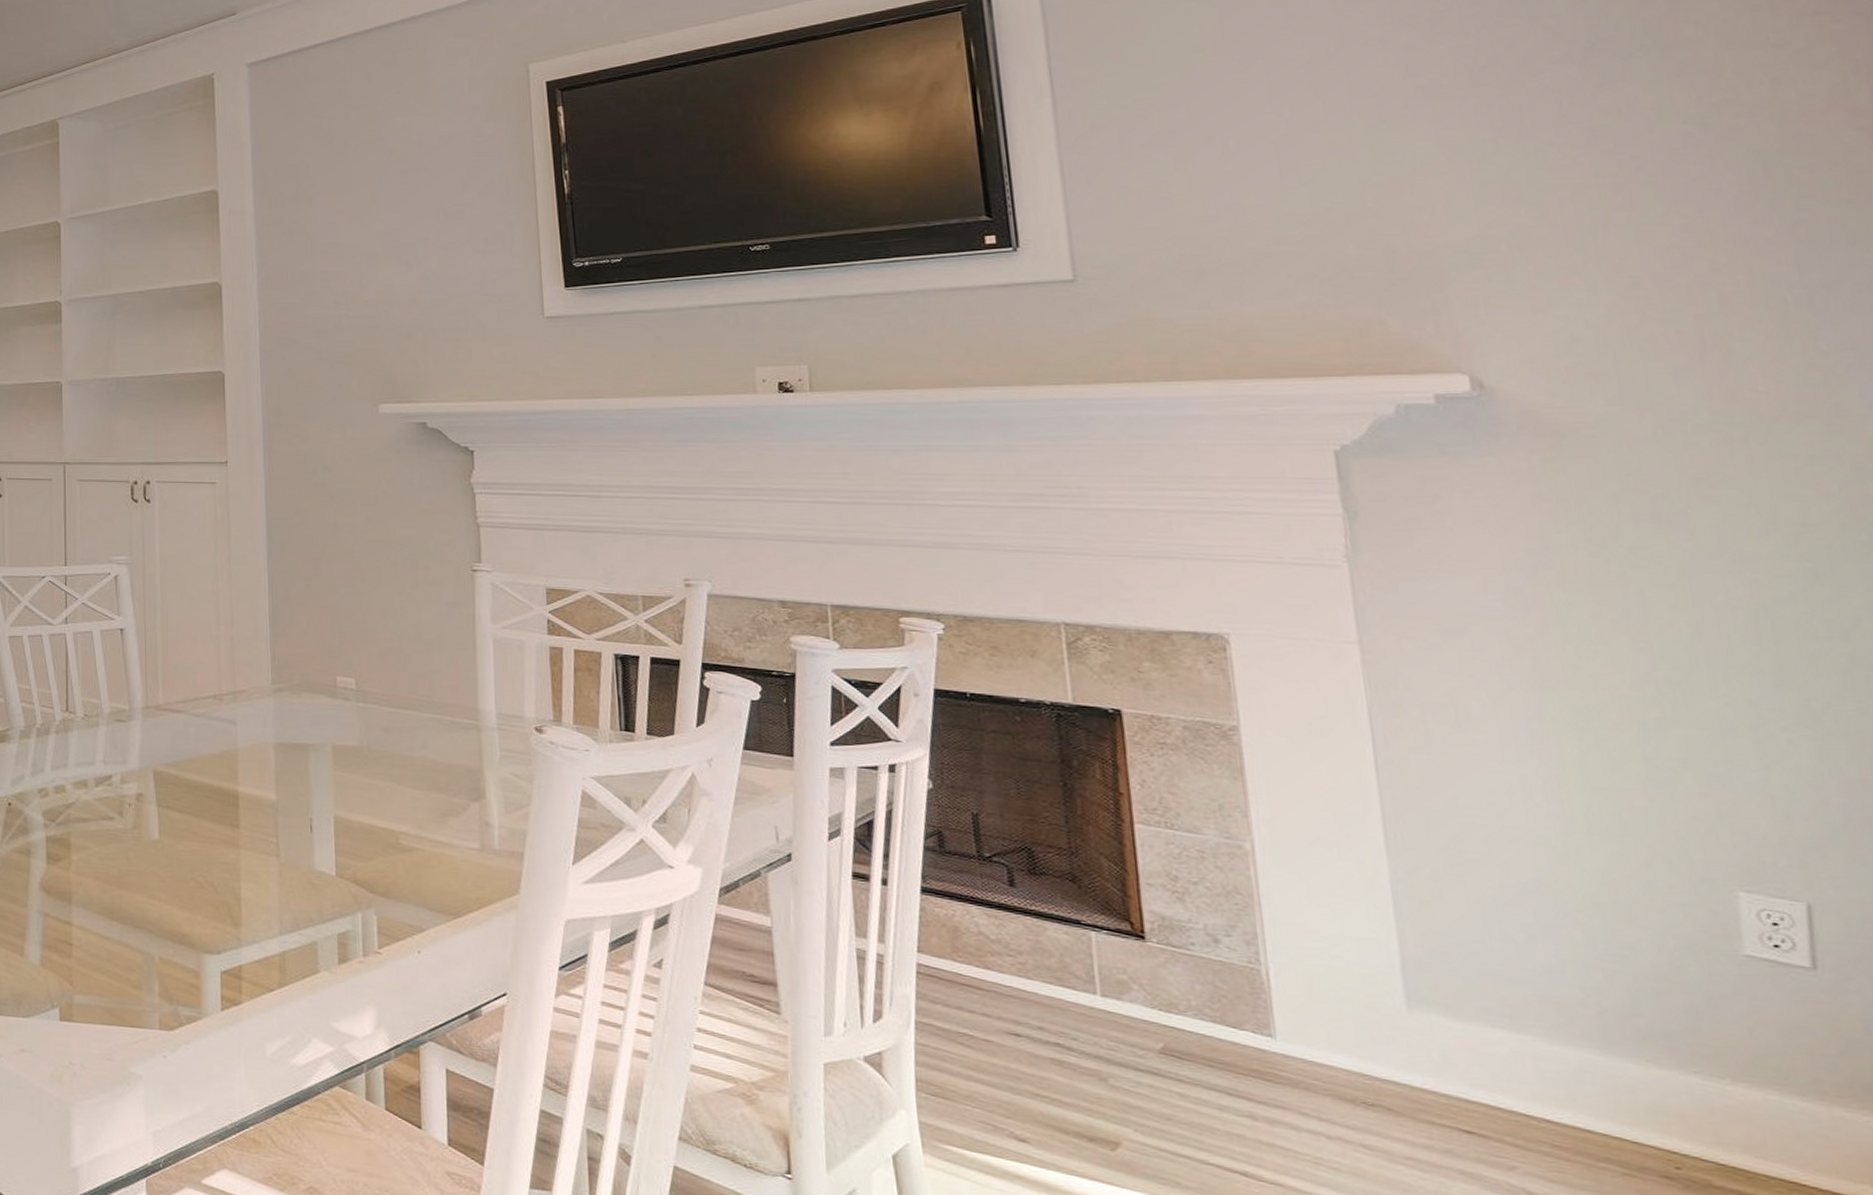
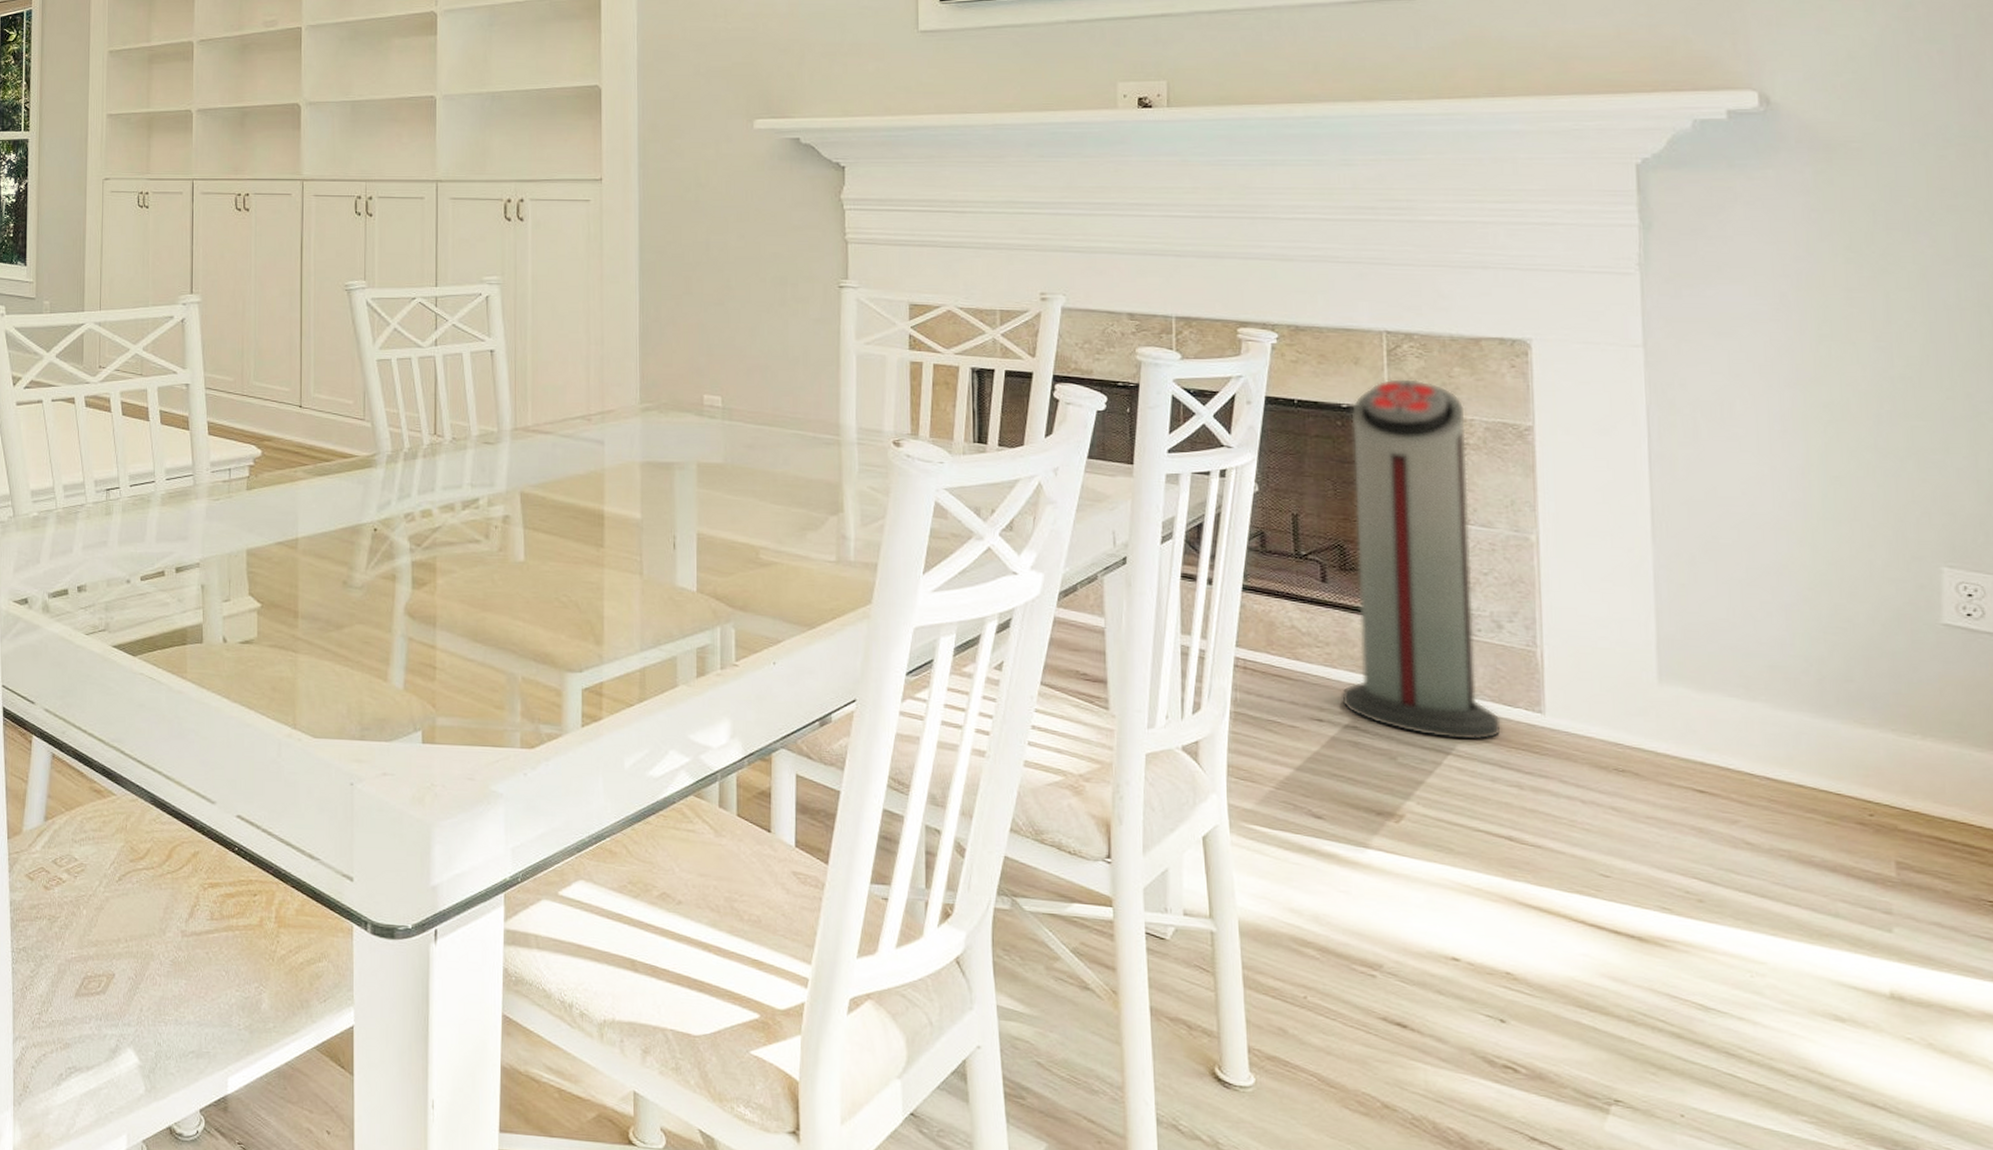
air purifier: none [1030,672,1228,1065] -> present [1340,378,1503,741]

